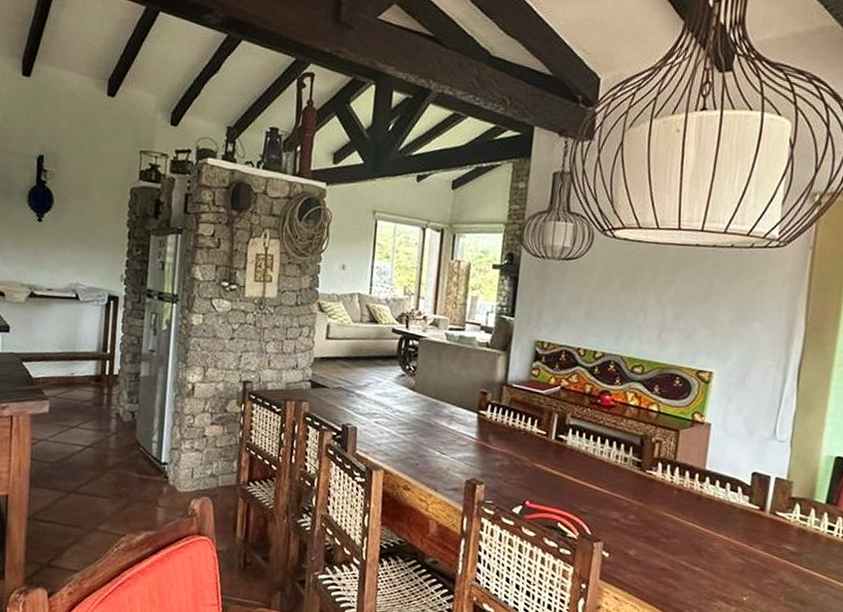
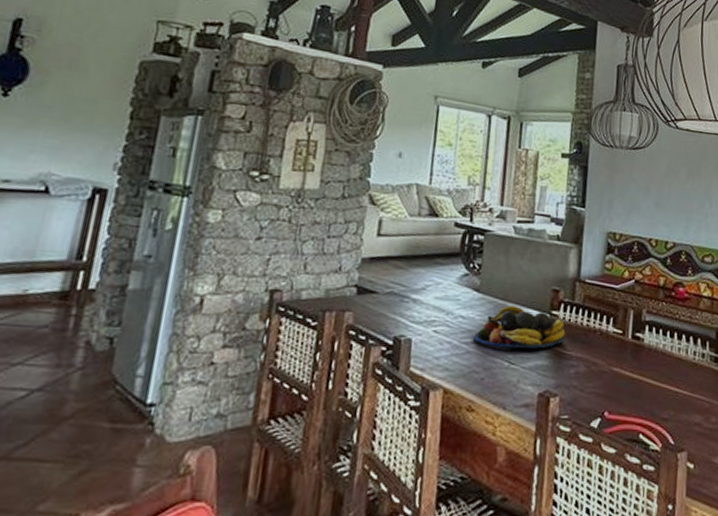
fruit bowl: none [408,404,492,443] -> present [473,305,565,349]

